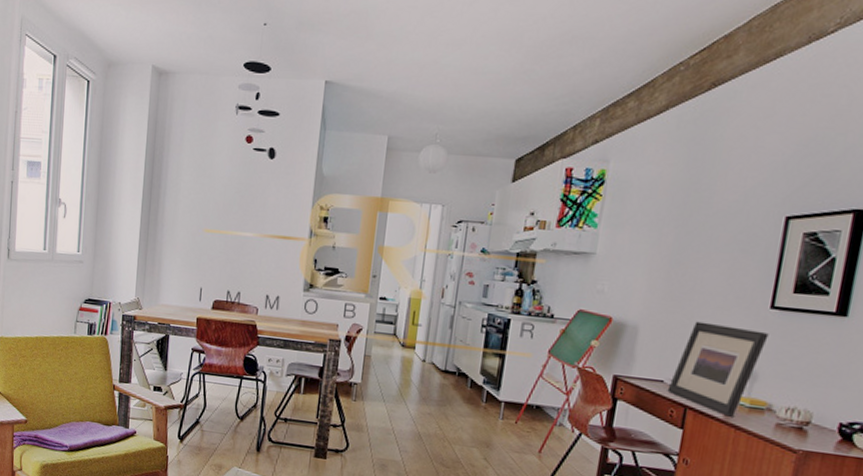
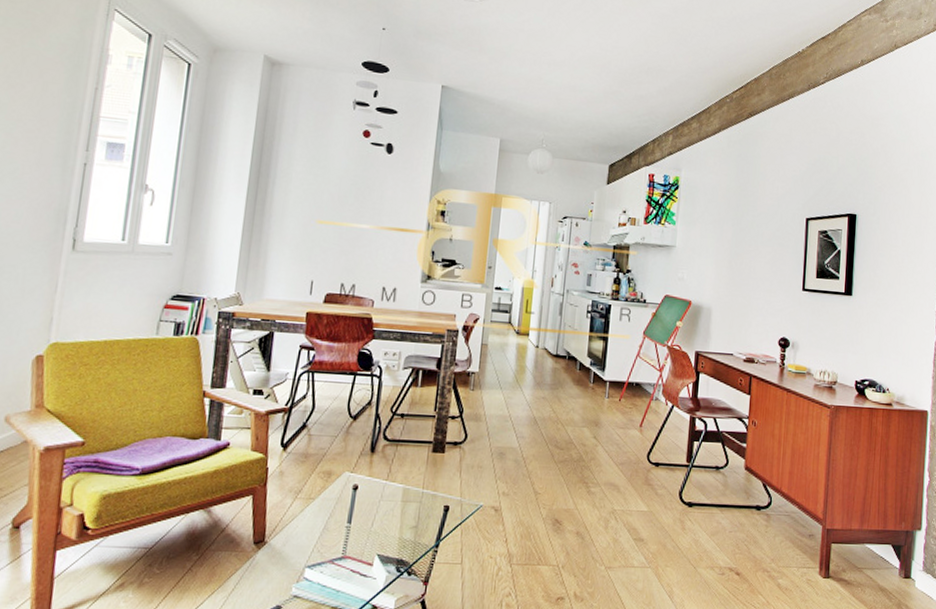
picture frame: present [667,321,769,417] -> none [736,302,803,382]

